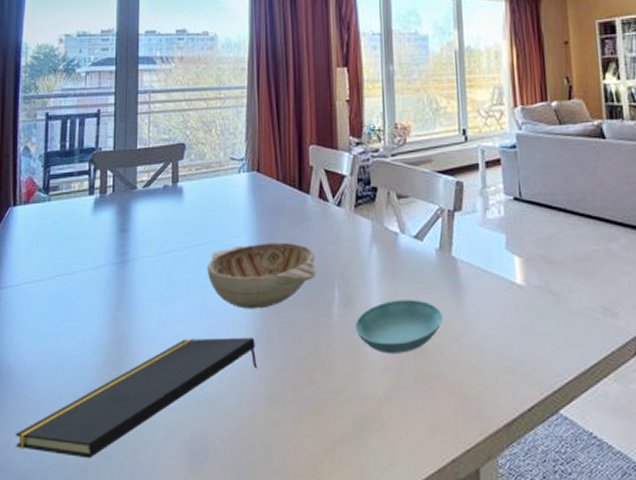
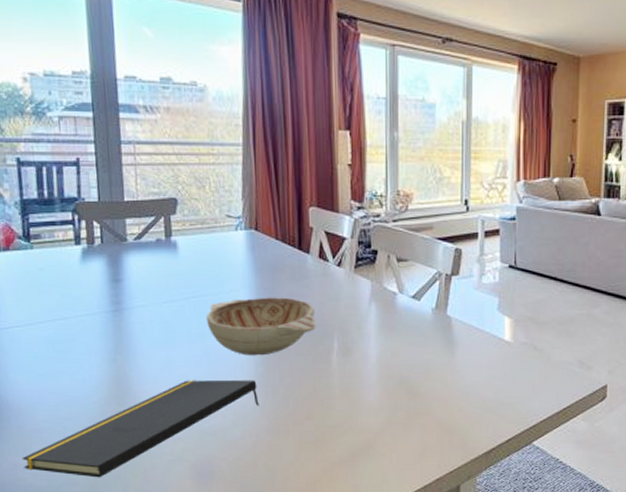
saucer: present [355,299,443,353] -> none [353,351,435,395]

